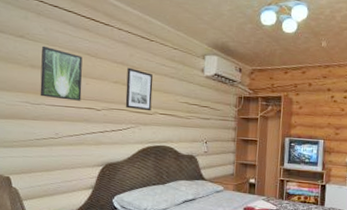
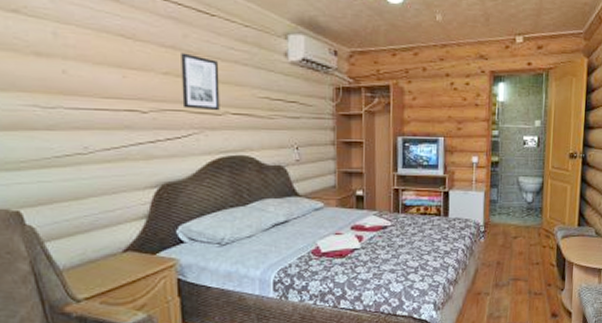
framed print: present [40,45,83,101] -> none [48,24,118,101]

